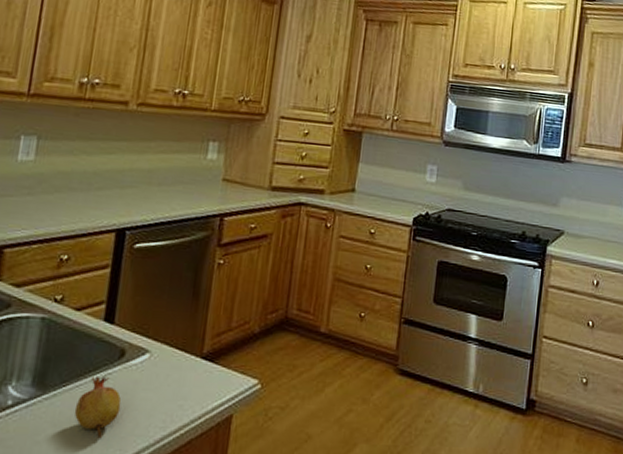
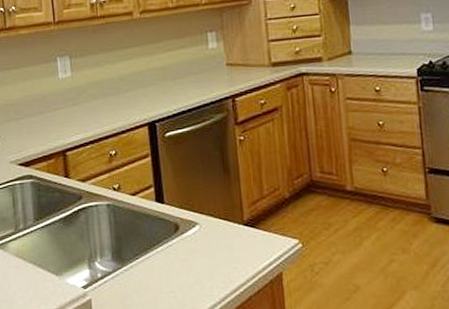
fruit: present [74,375,121,439] -> none [149,248,186,300]

